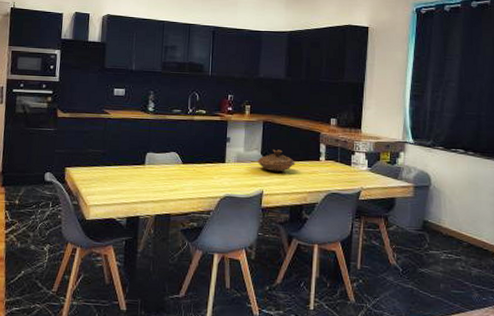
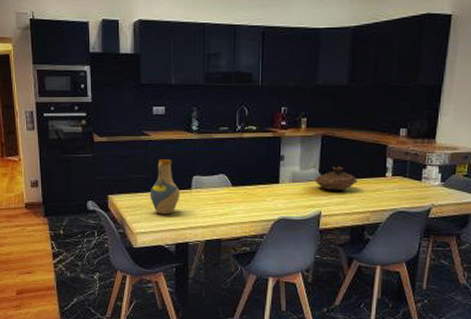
vase: none [105,136,134,189] -> present [150,159,181,215]

